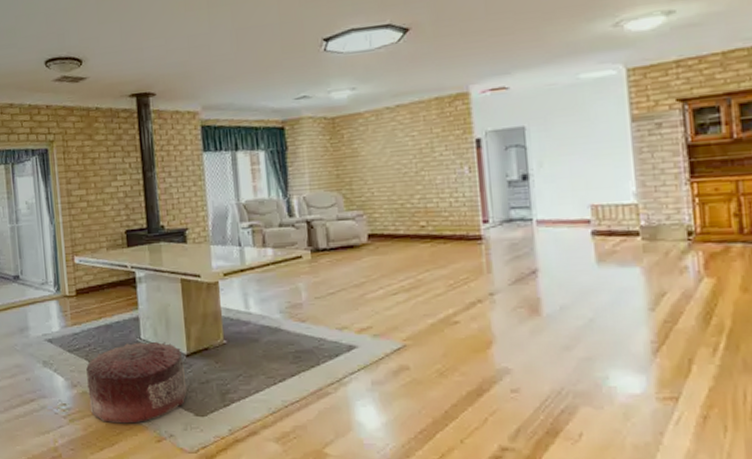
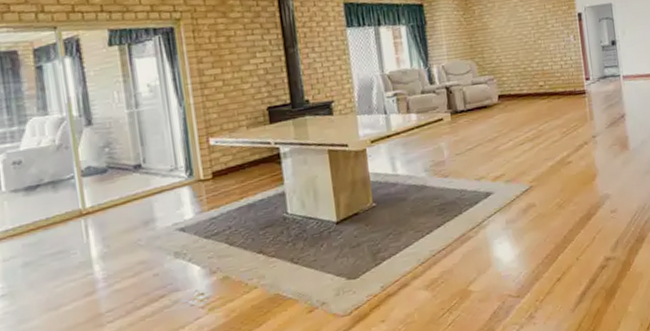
pouf: present [85,341,188,424] -> none [226,213,339,304]

